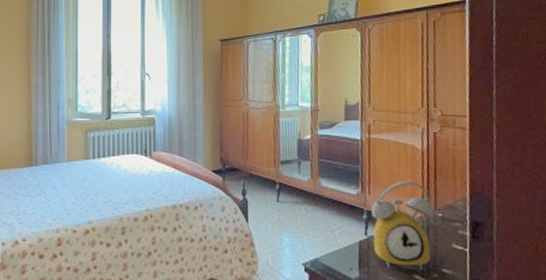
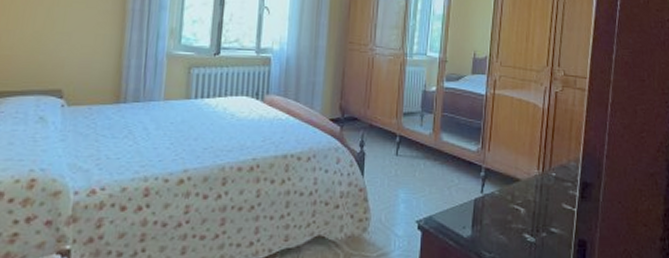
alarm clock: present [370,180,435,271] -> none [488,138,549,230]

